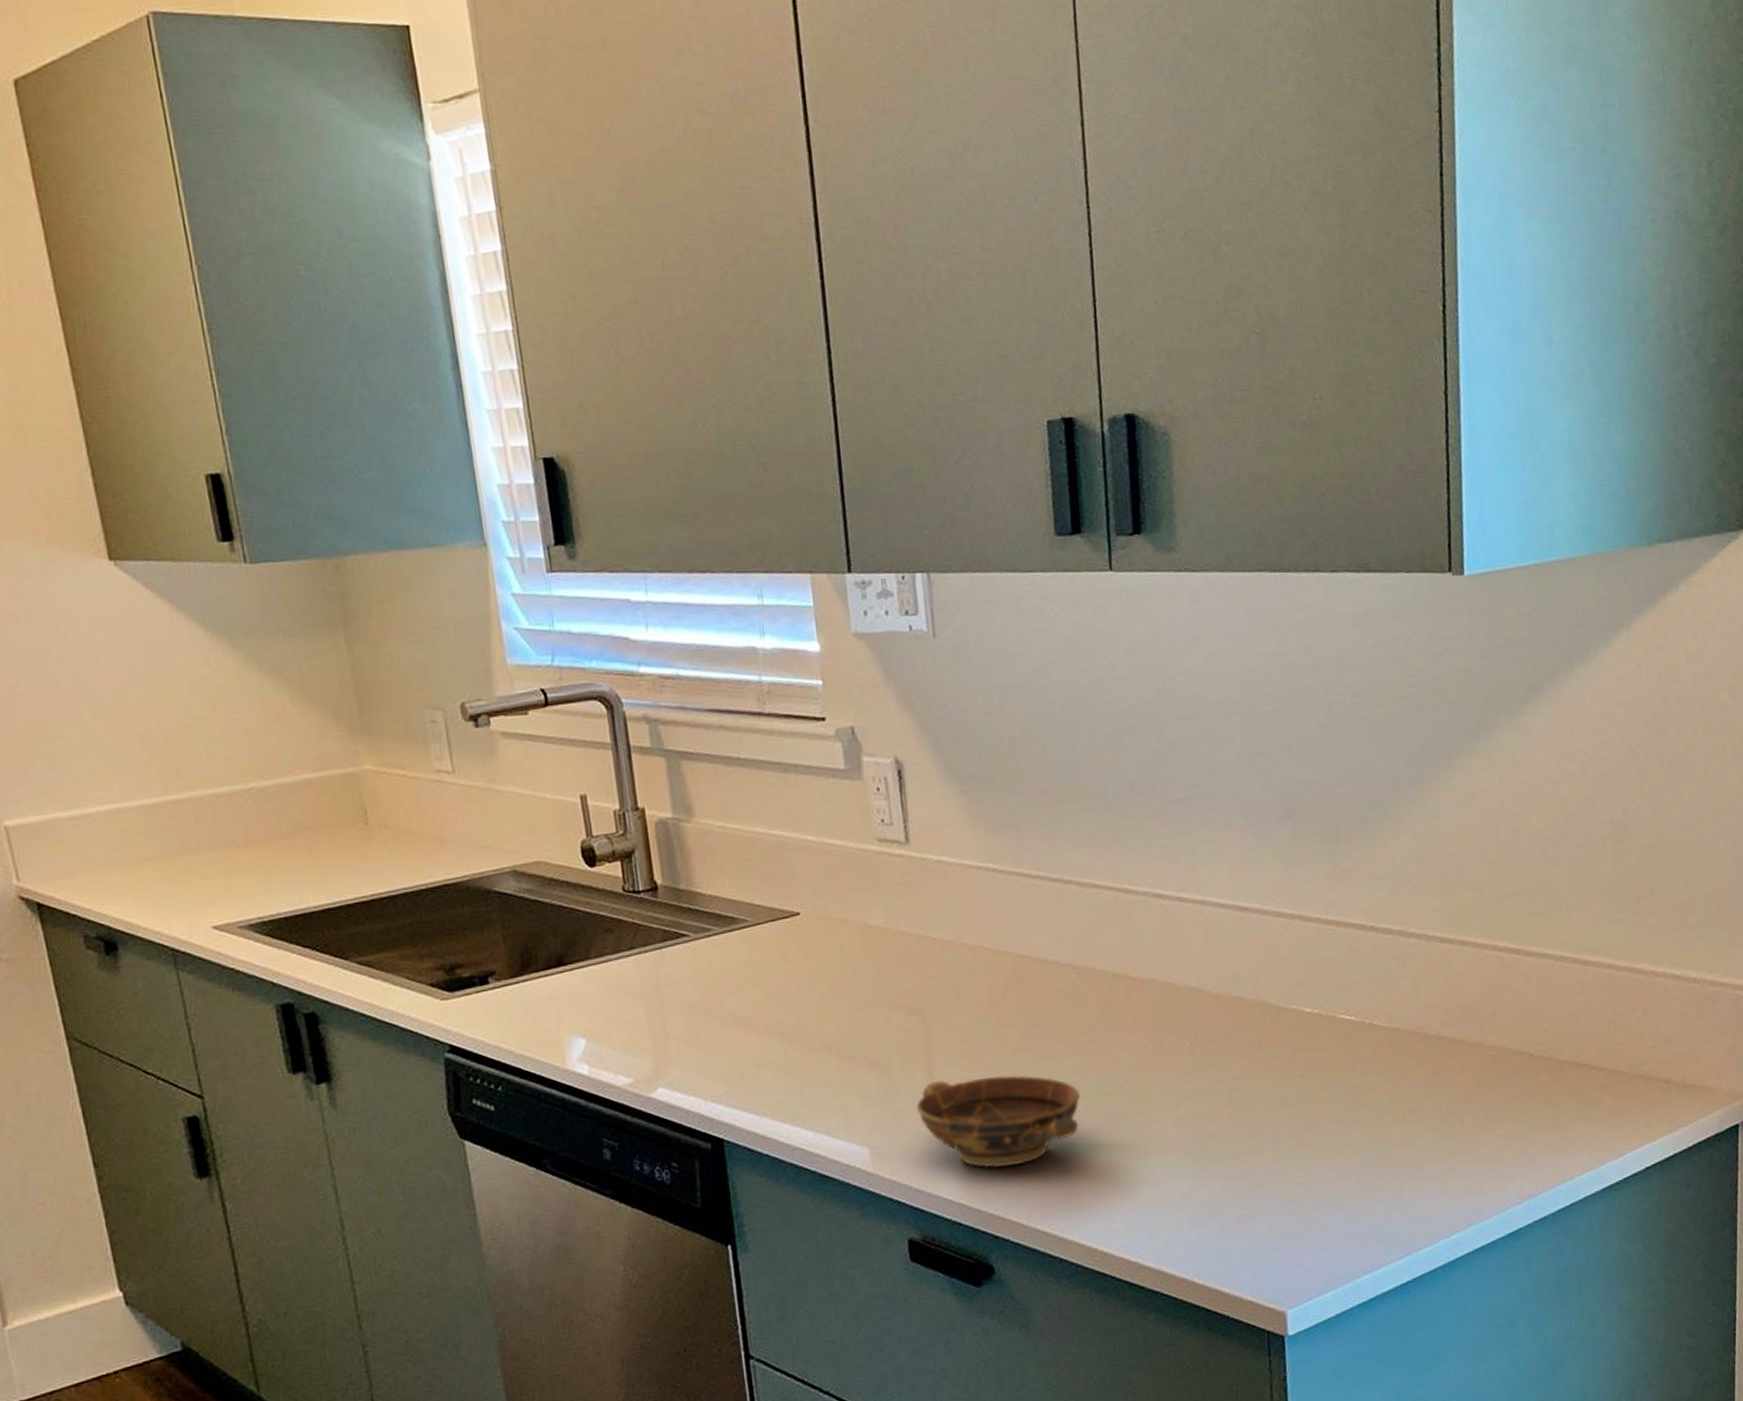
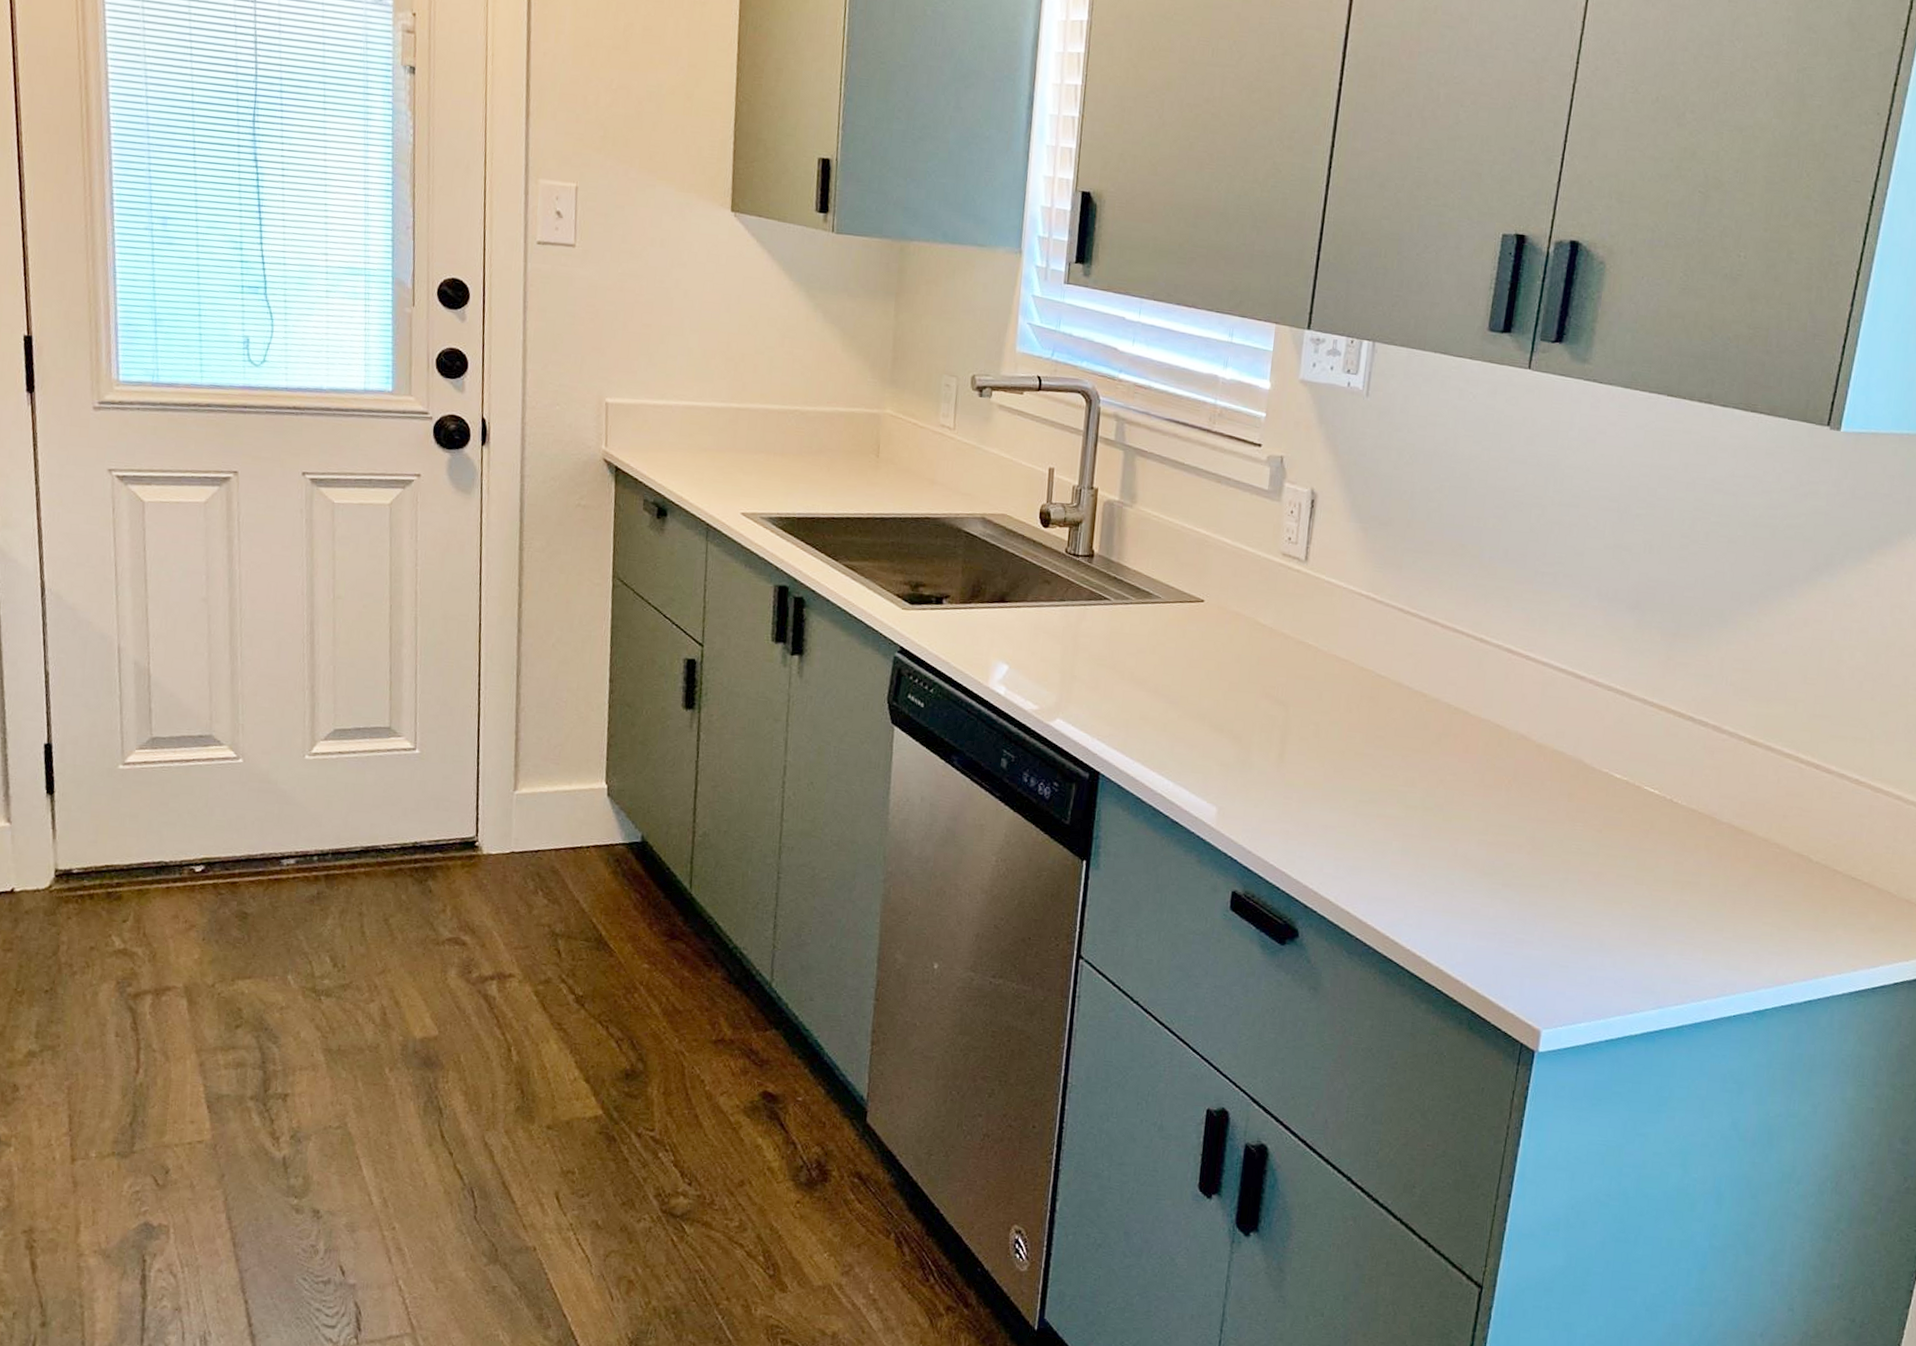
bowl: present [916,1075,1080,1169] -> none [1263,763,1404,851]

